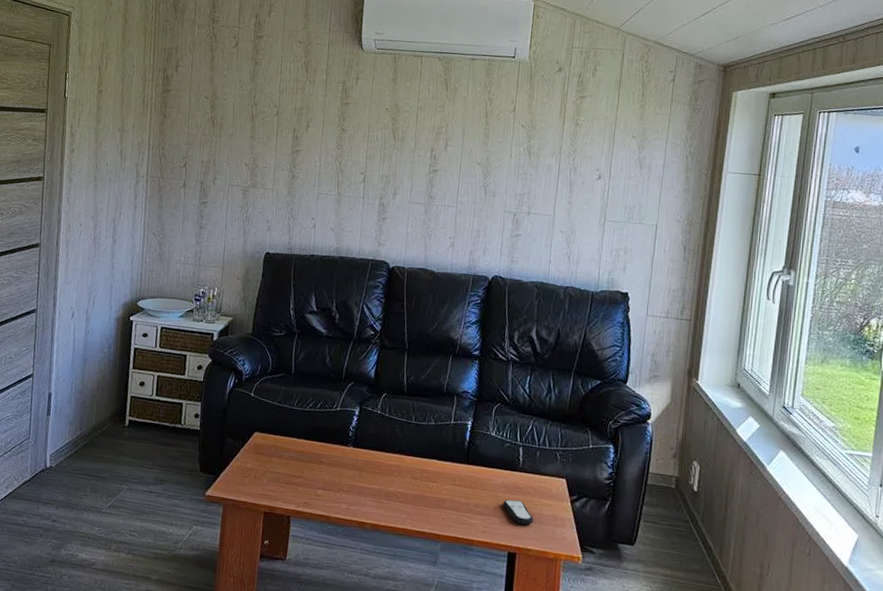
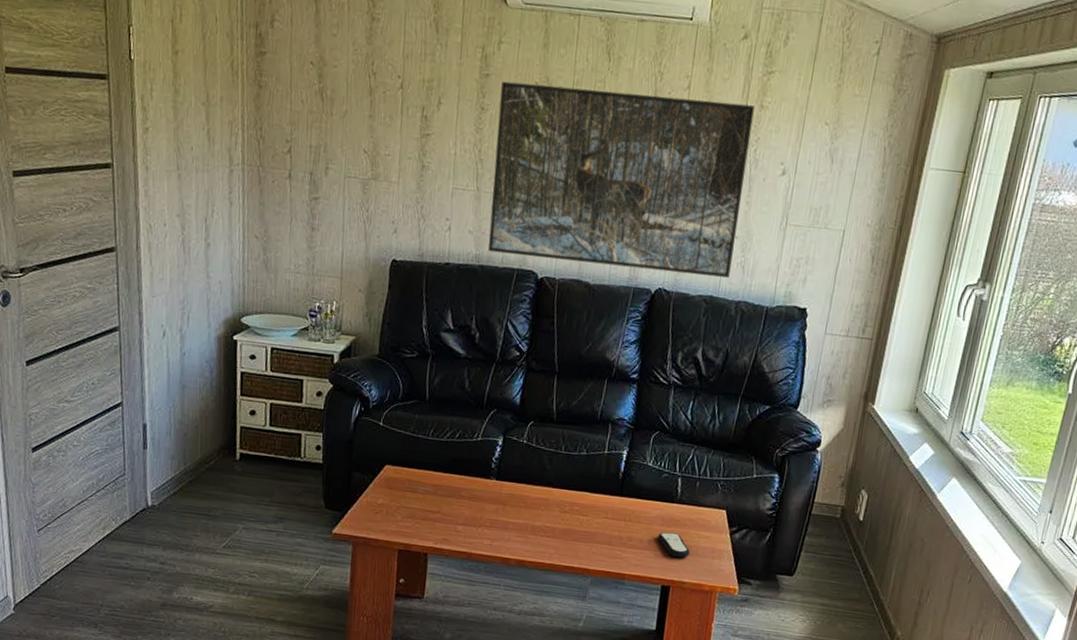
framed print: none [347,108,571,266] -> present [488,81,755,278]

